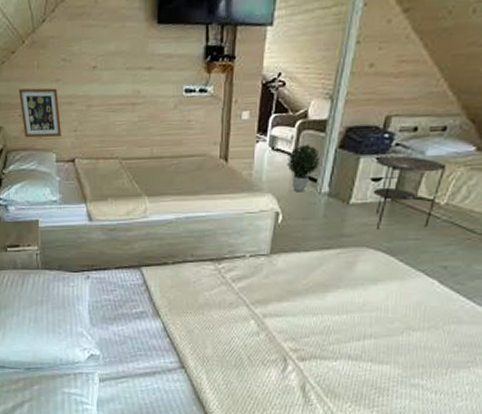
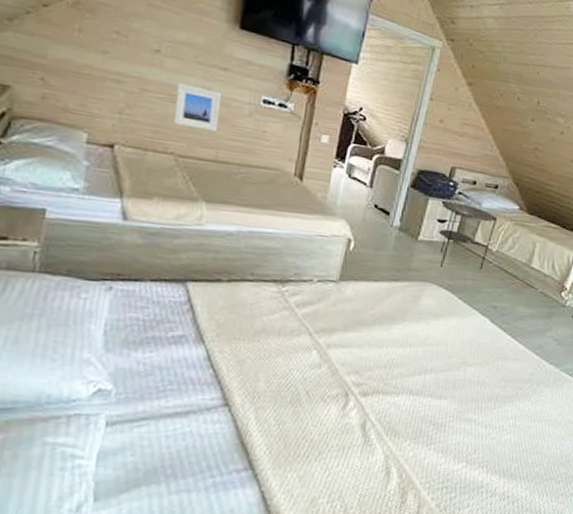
picture frame: present [18,88,61,138] -> none [43,47,103,116]
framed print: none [114,91,149,131] -> present [173,83,221,132]
potted plant: present [287,144,320,193] -> none [362,177,393,223]

